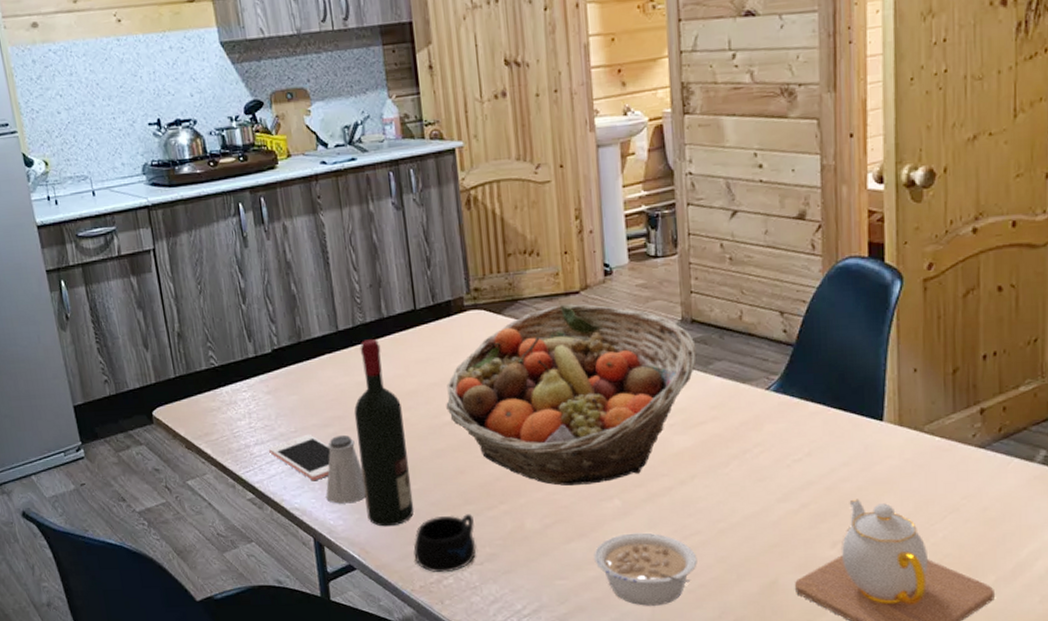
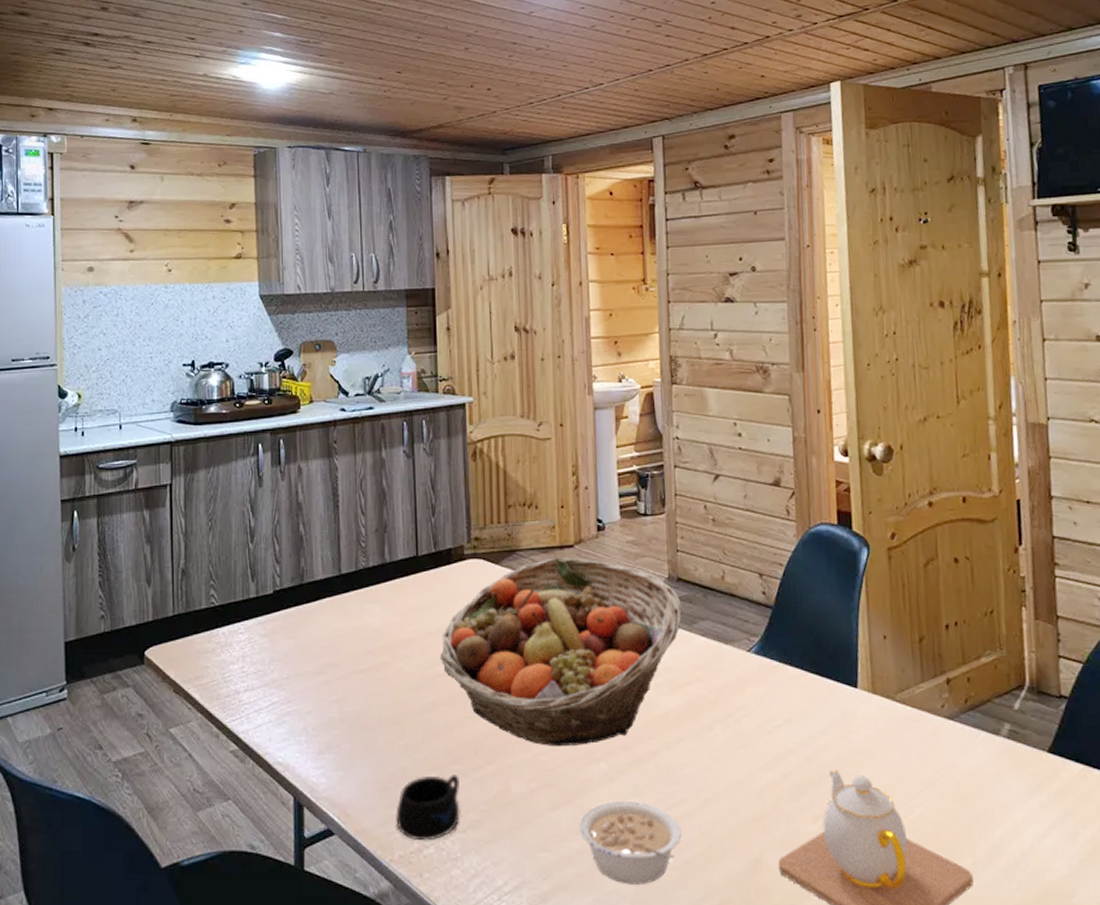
cell phone: present [269,434,331,480] -> none [259,681,321,732]
saltshaker: present [326,434,366,504] -> none [311,683,353,759]
wine bottle: present [354,339,414,527] -> none [348,584,400,787]

